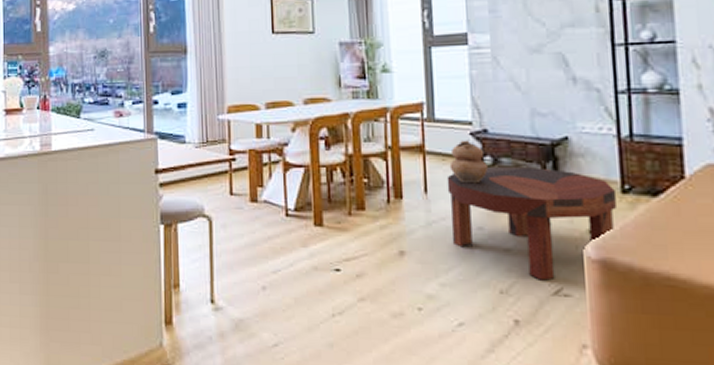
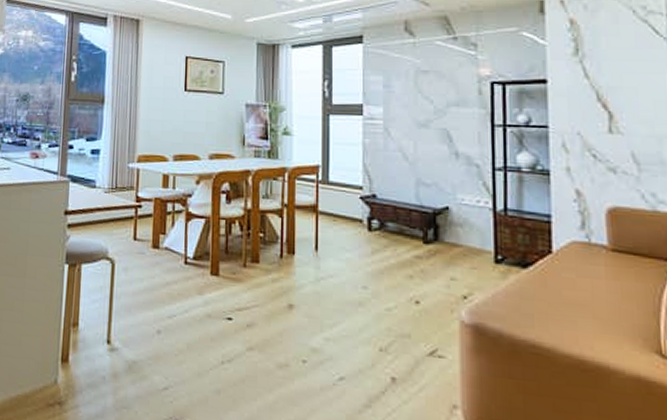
coffee table: present [447,166,617,281] -> none [336,229,491,342]
ceramic vessel: present [449,140,488,184] -> none [339,203,374,245]

